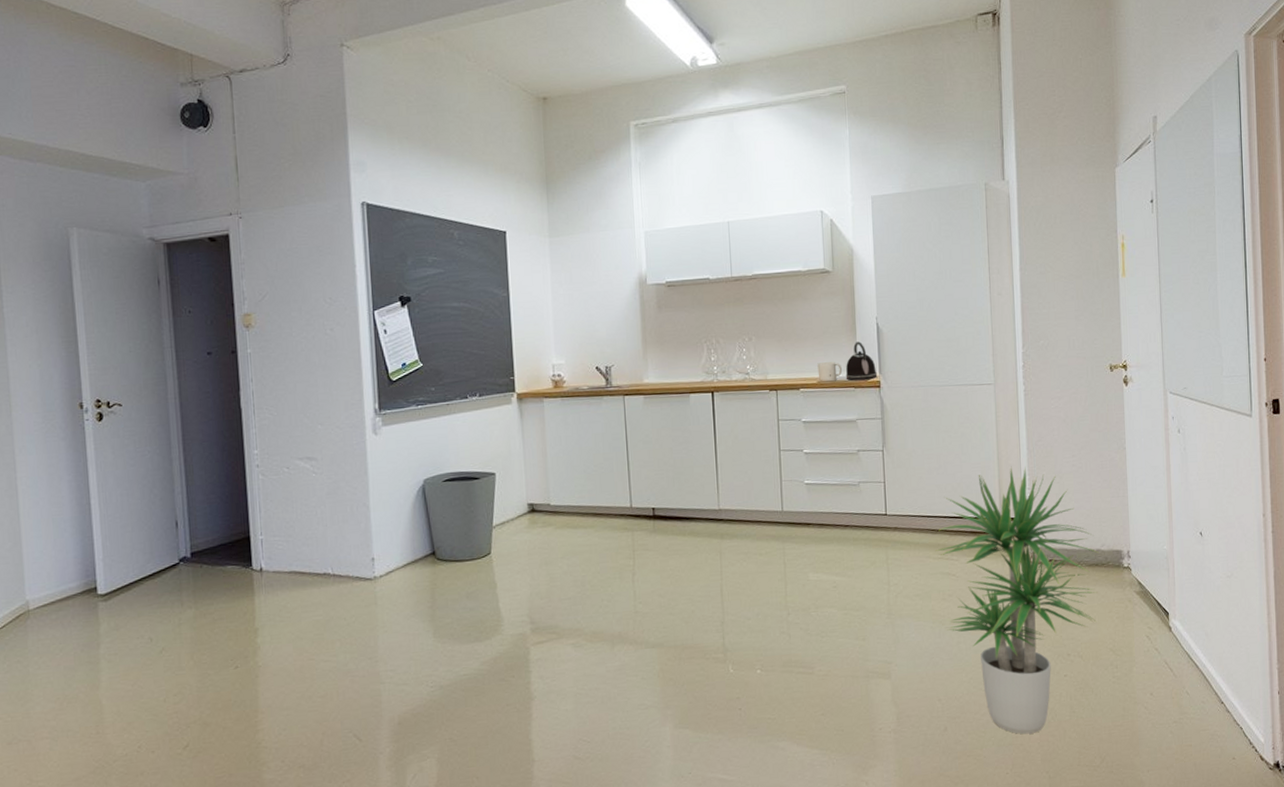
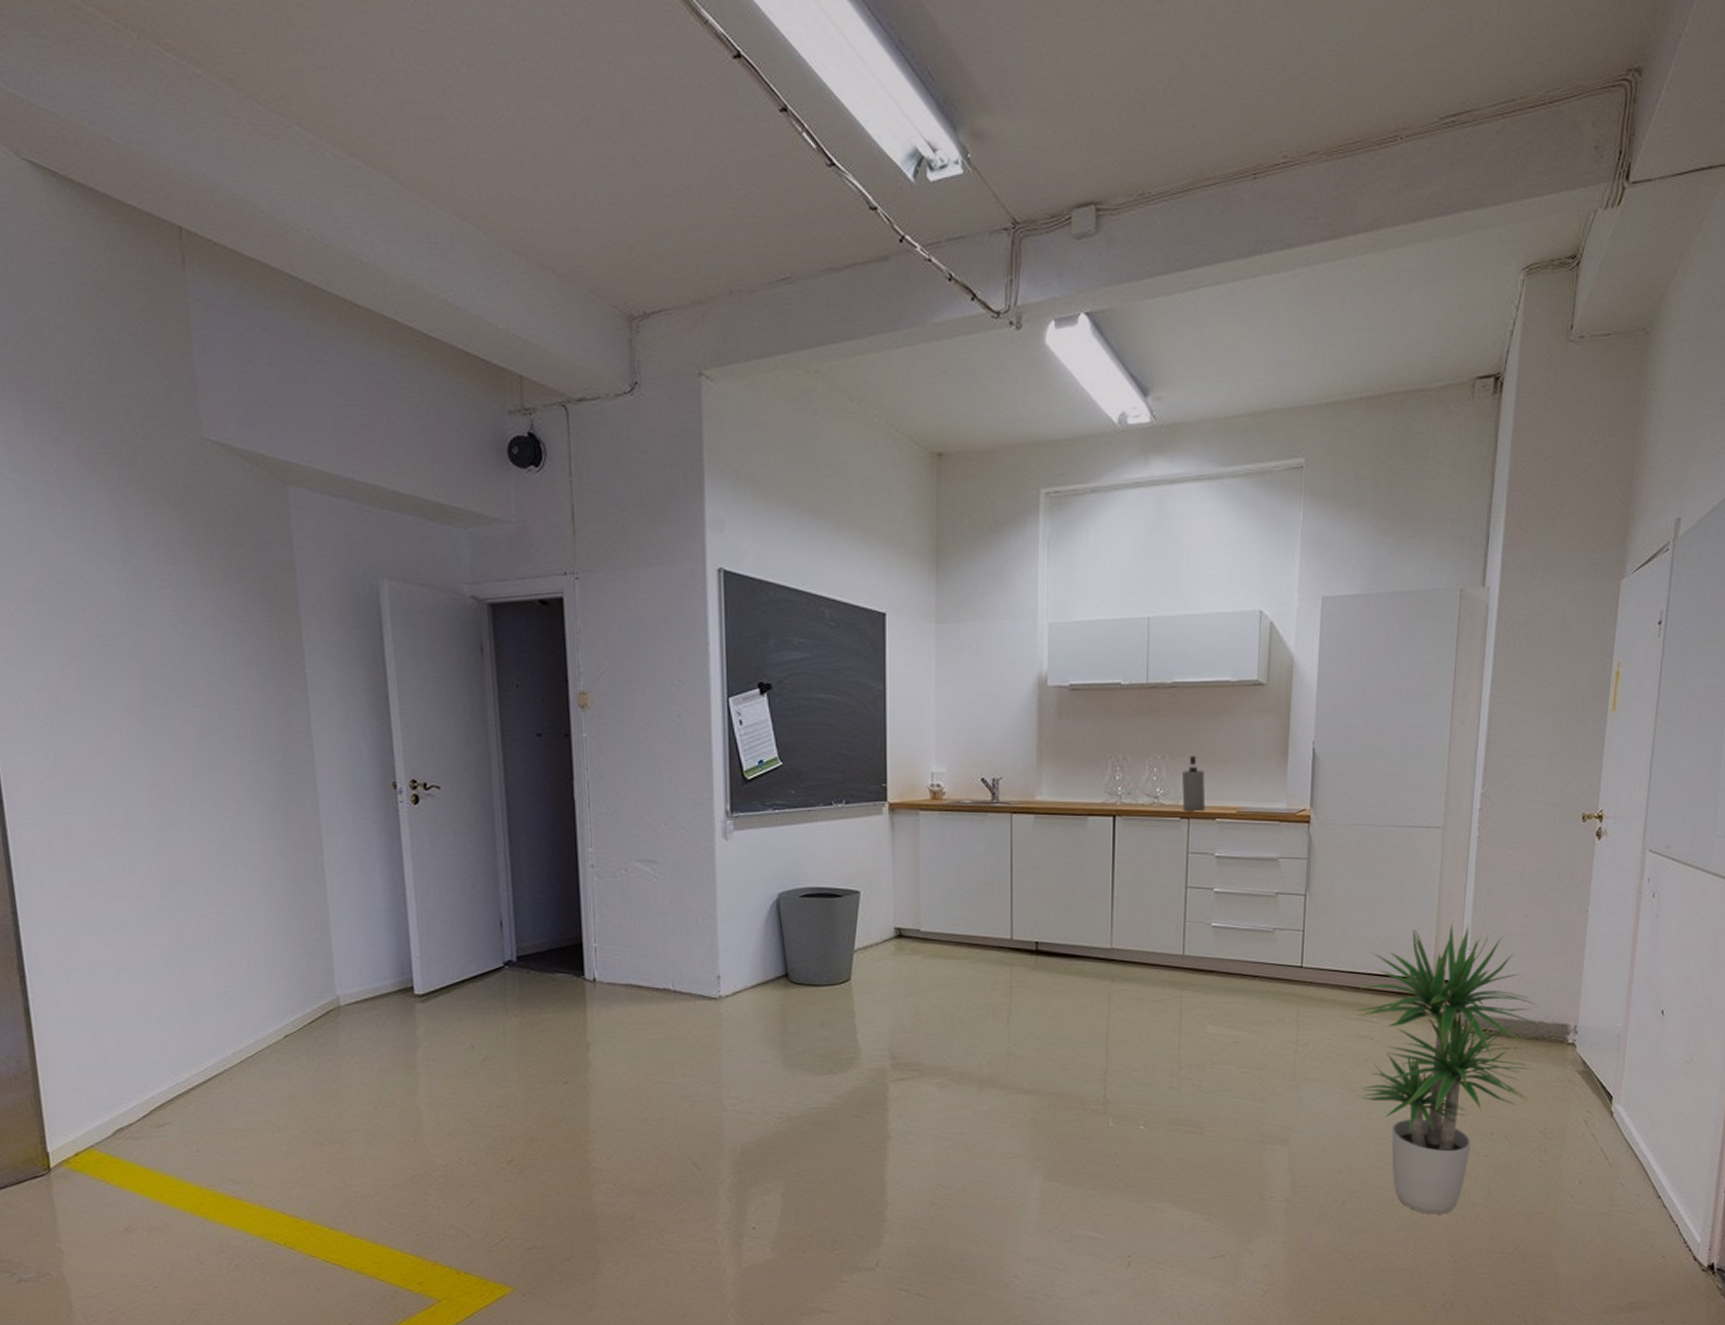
soap dispenser: none [764,336,790,385] -> present [1179,756,1206,812]
mug: present [817,361,842,382] -> none [1238,789,1267,813]
kettle: present [845,341,878,381] -> none [1270,768,1308,814]

